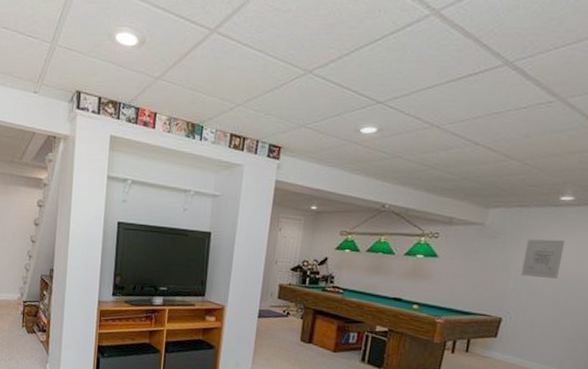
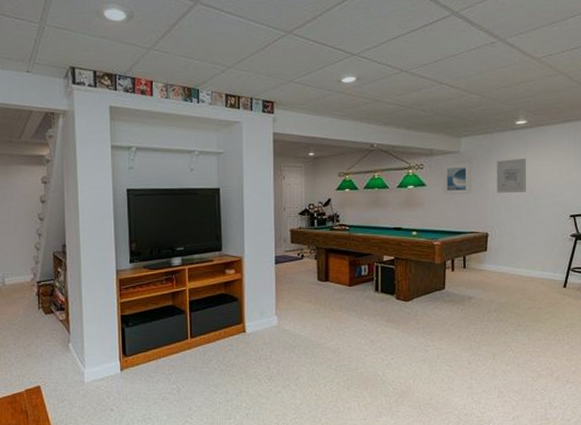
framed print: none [455,236,497,272] -> present [442,162,472,195]

